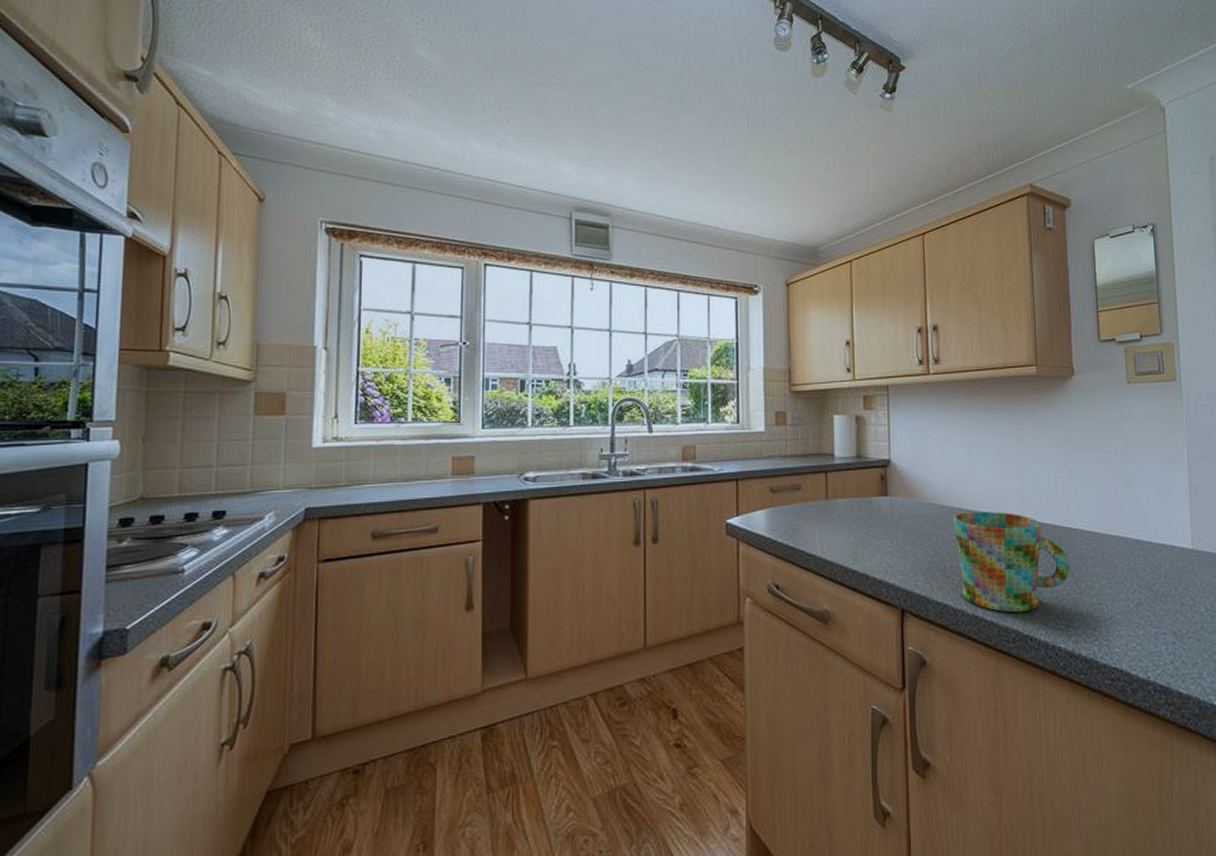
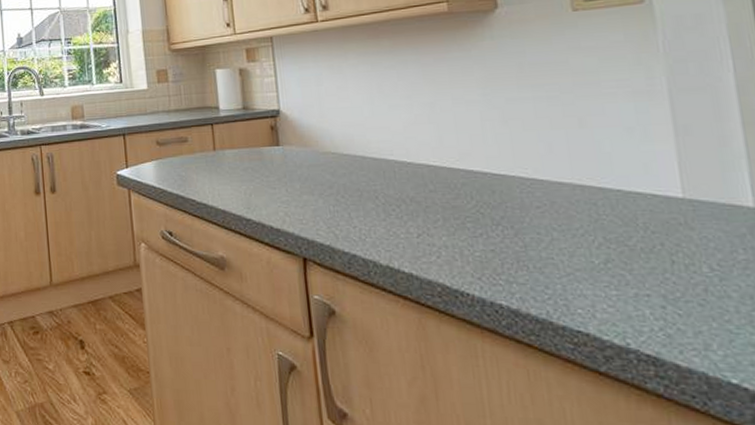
mug: present [953,511,1070,613] -> none [356,158,508,265]

